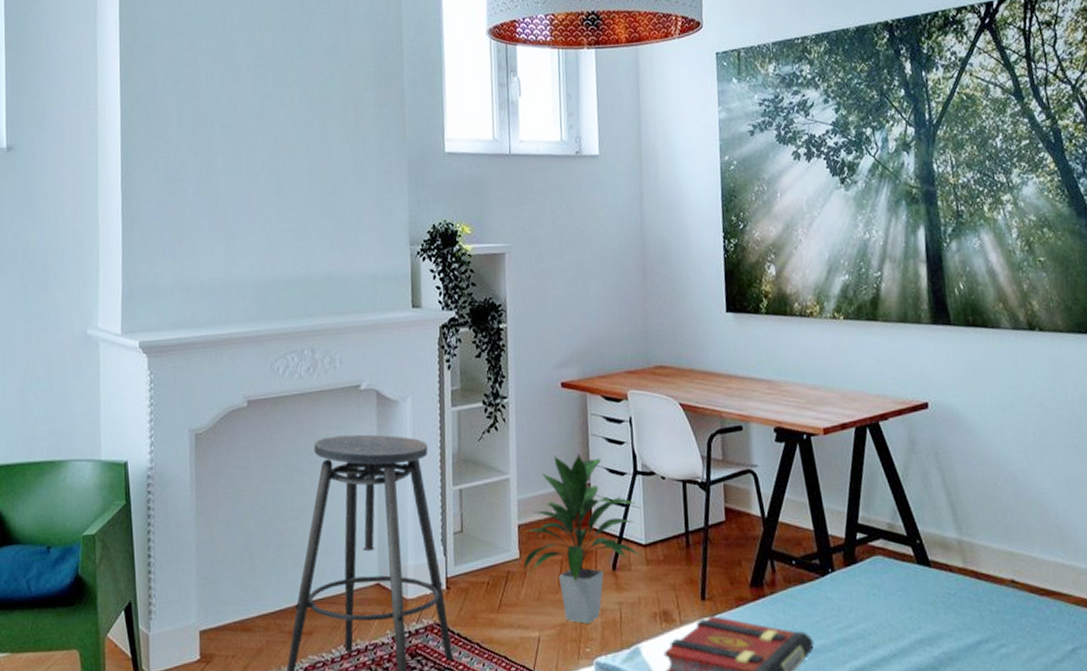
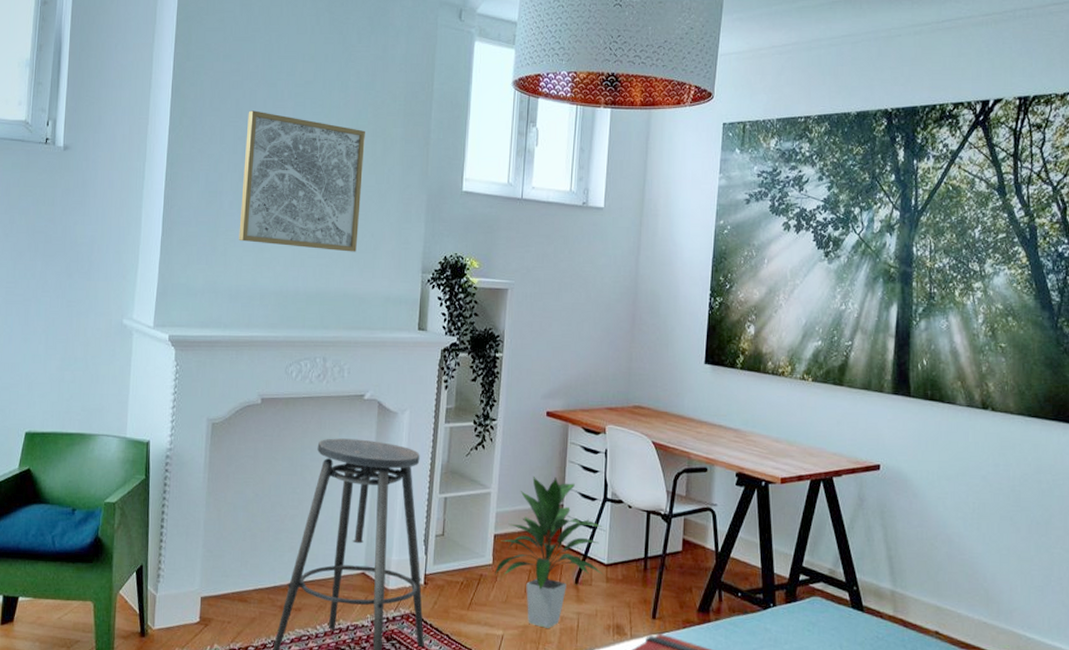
wall art: none [205,88,337,231] -> present [239,110,366,252]

